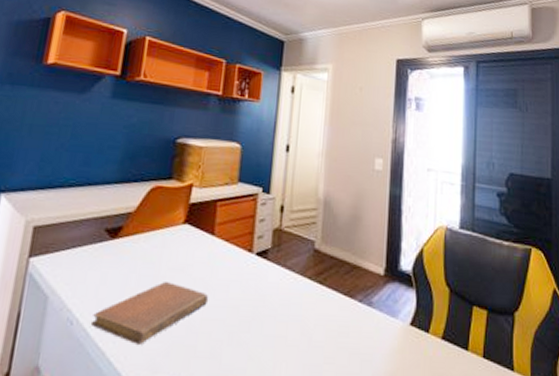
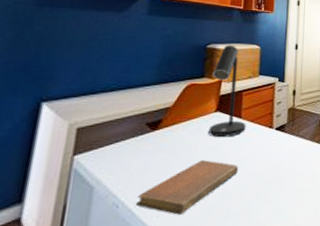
desk lamp: none [174,140,220,257] -> present [209,45,246,138]

